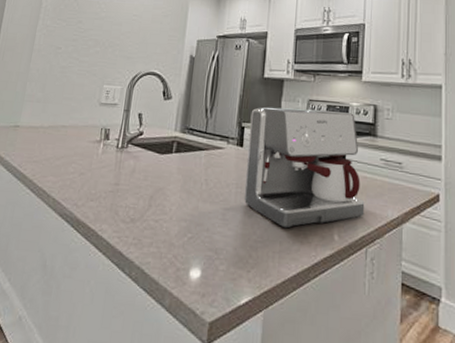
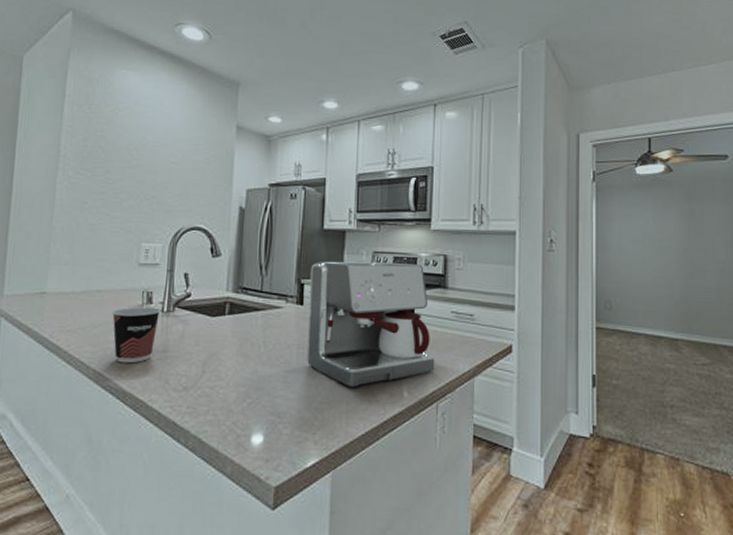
cup: none [73,142,116,194] -> present [112,307,161,364]

